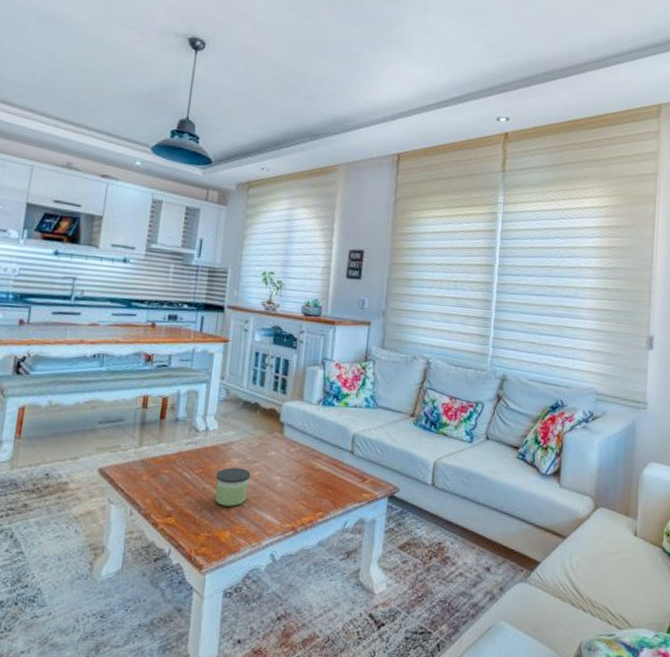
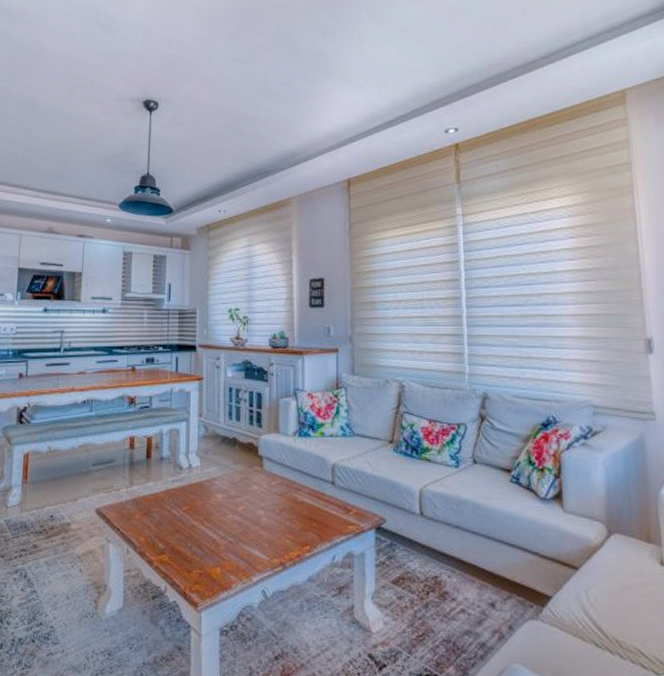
candle: present [215,467,251,507] -> none [202,503,236,543]

